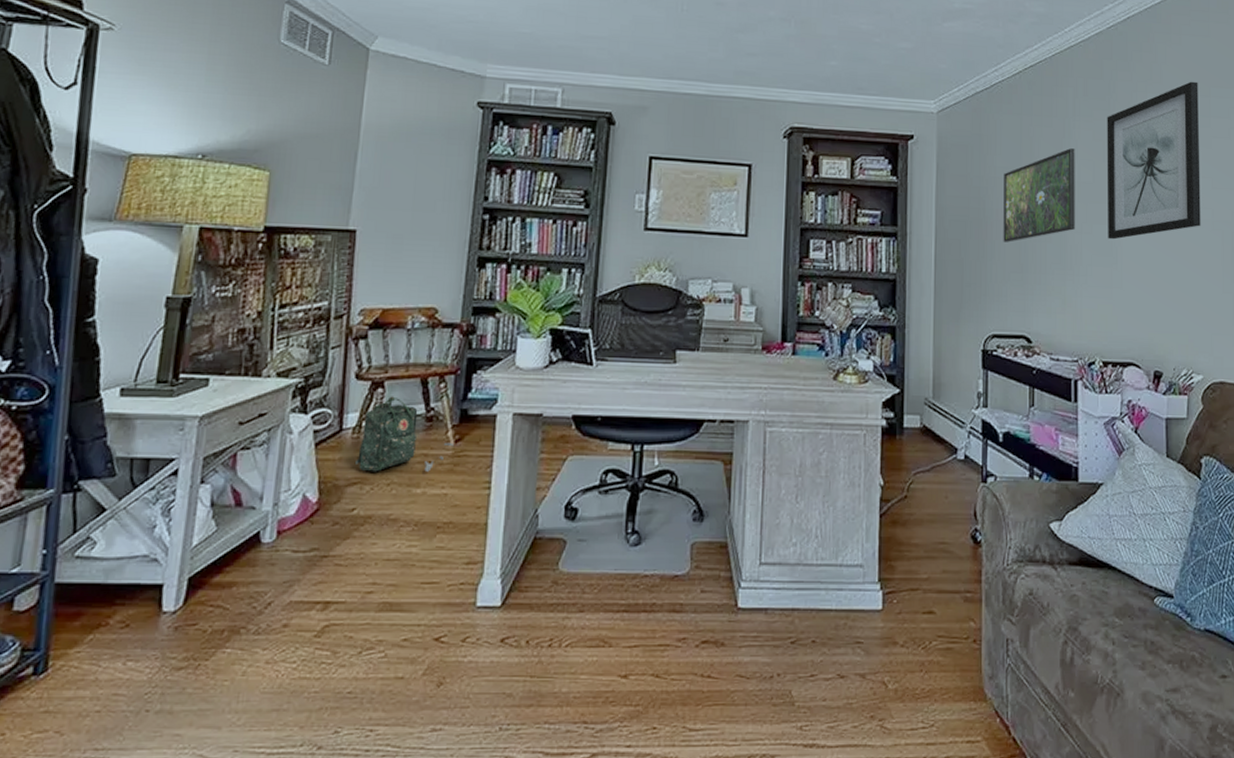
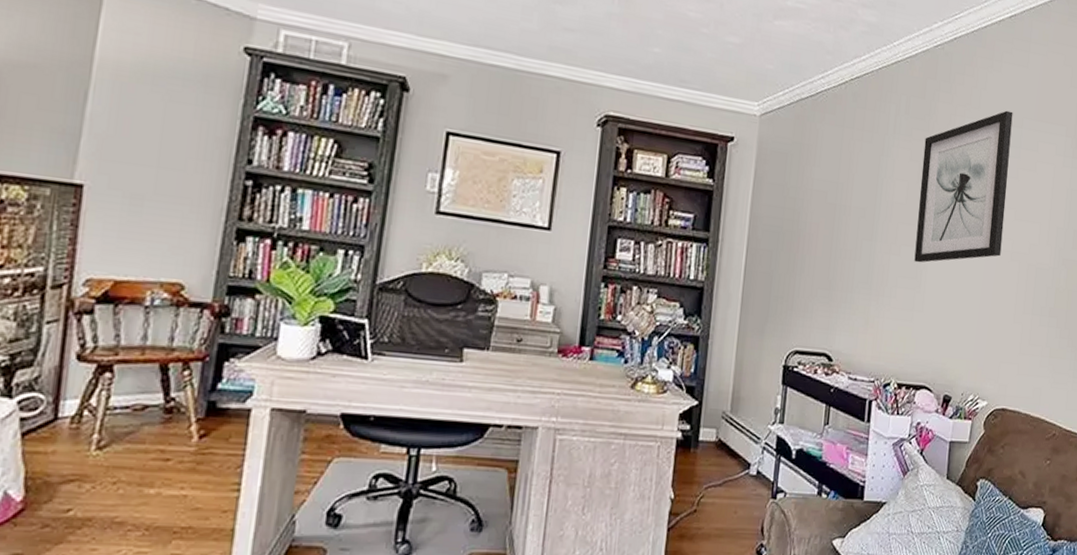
backpack: present [356,396,454,472] -> none [73,382,197,470]
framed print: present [1003,148,1075,242] -> none [814,166,892,258]

